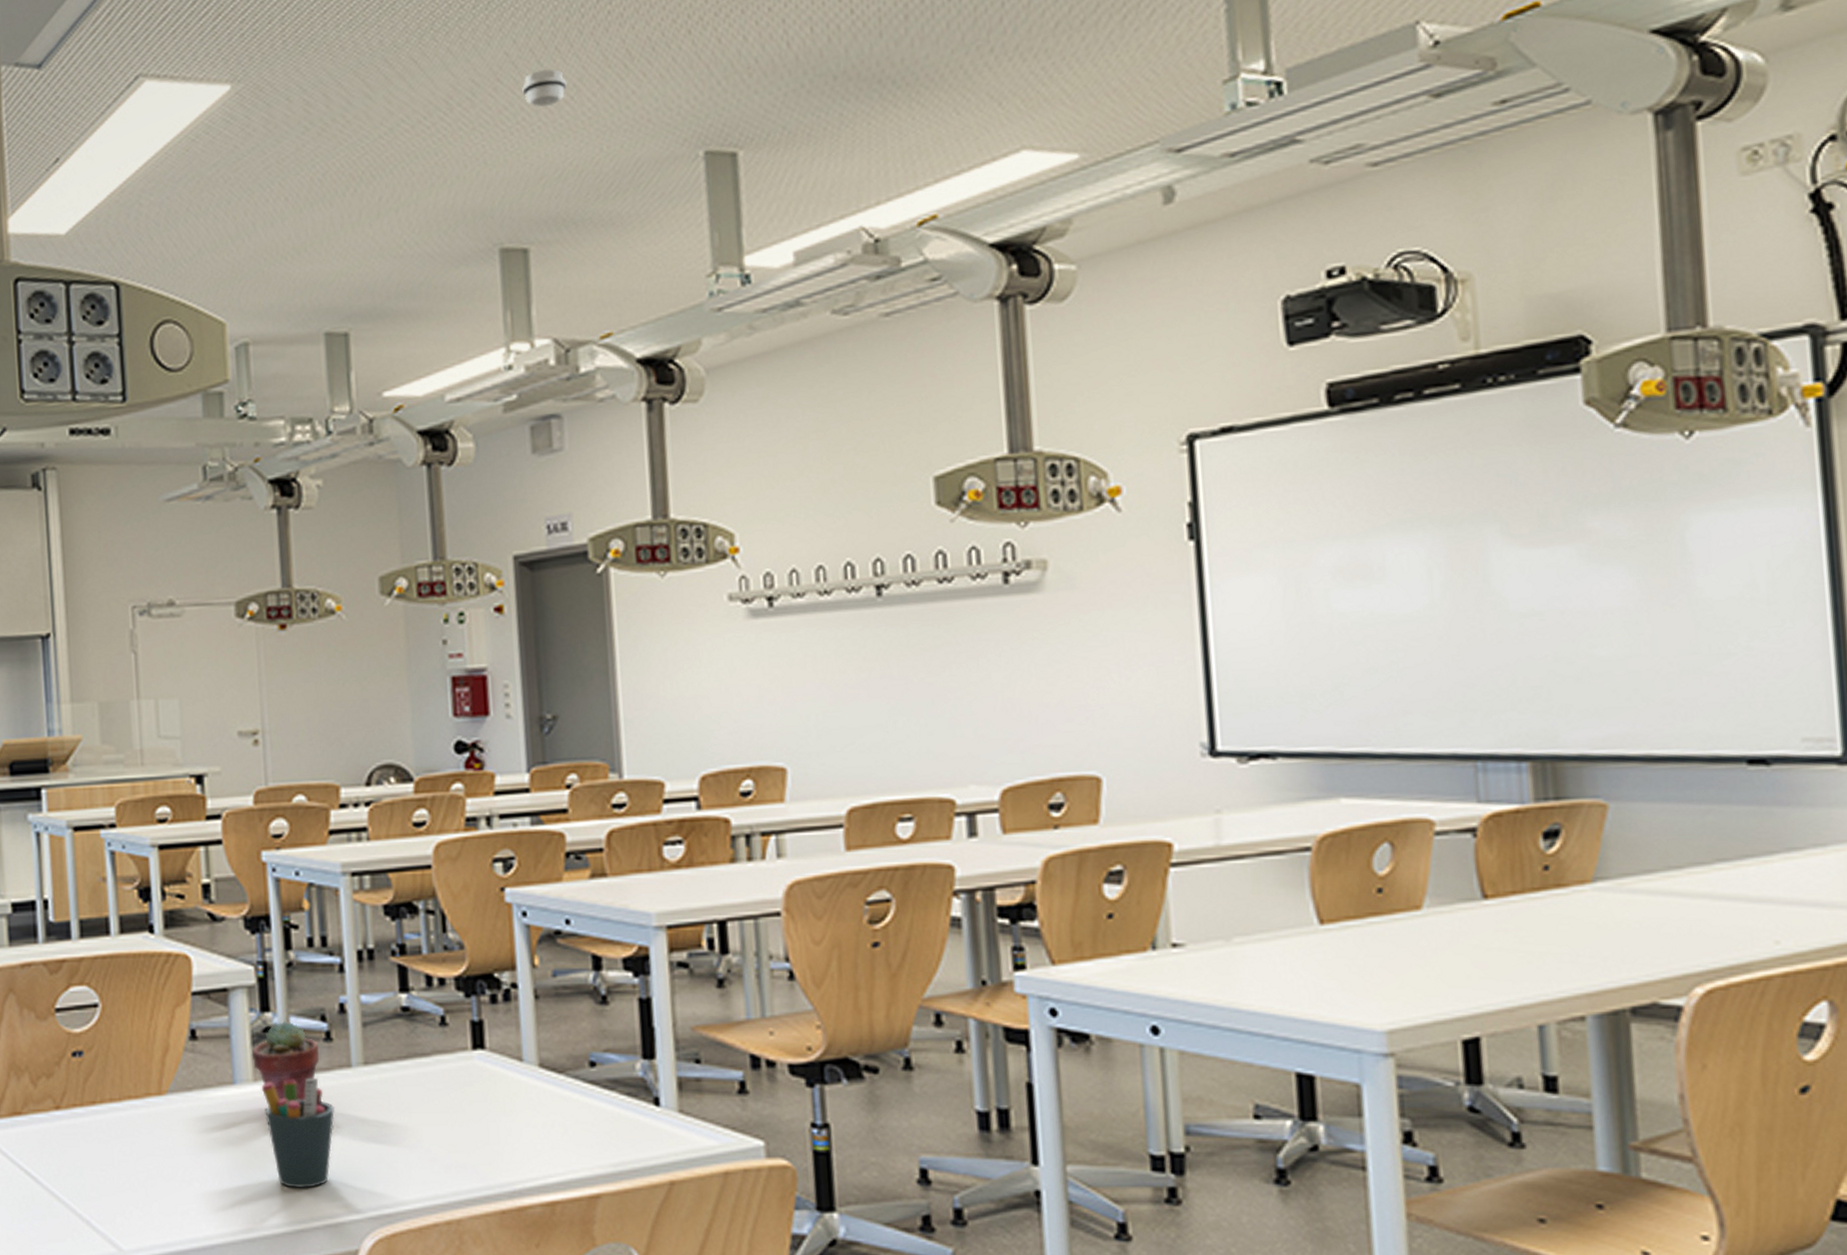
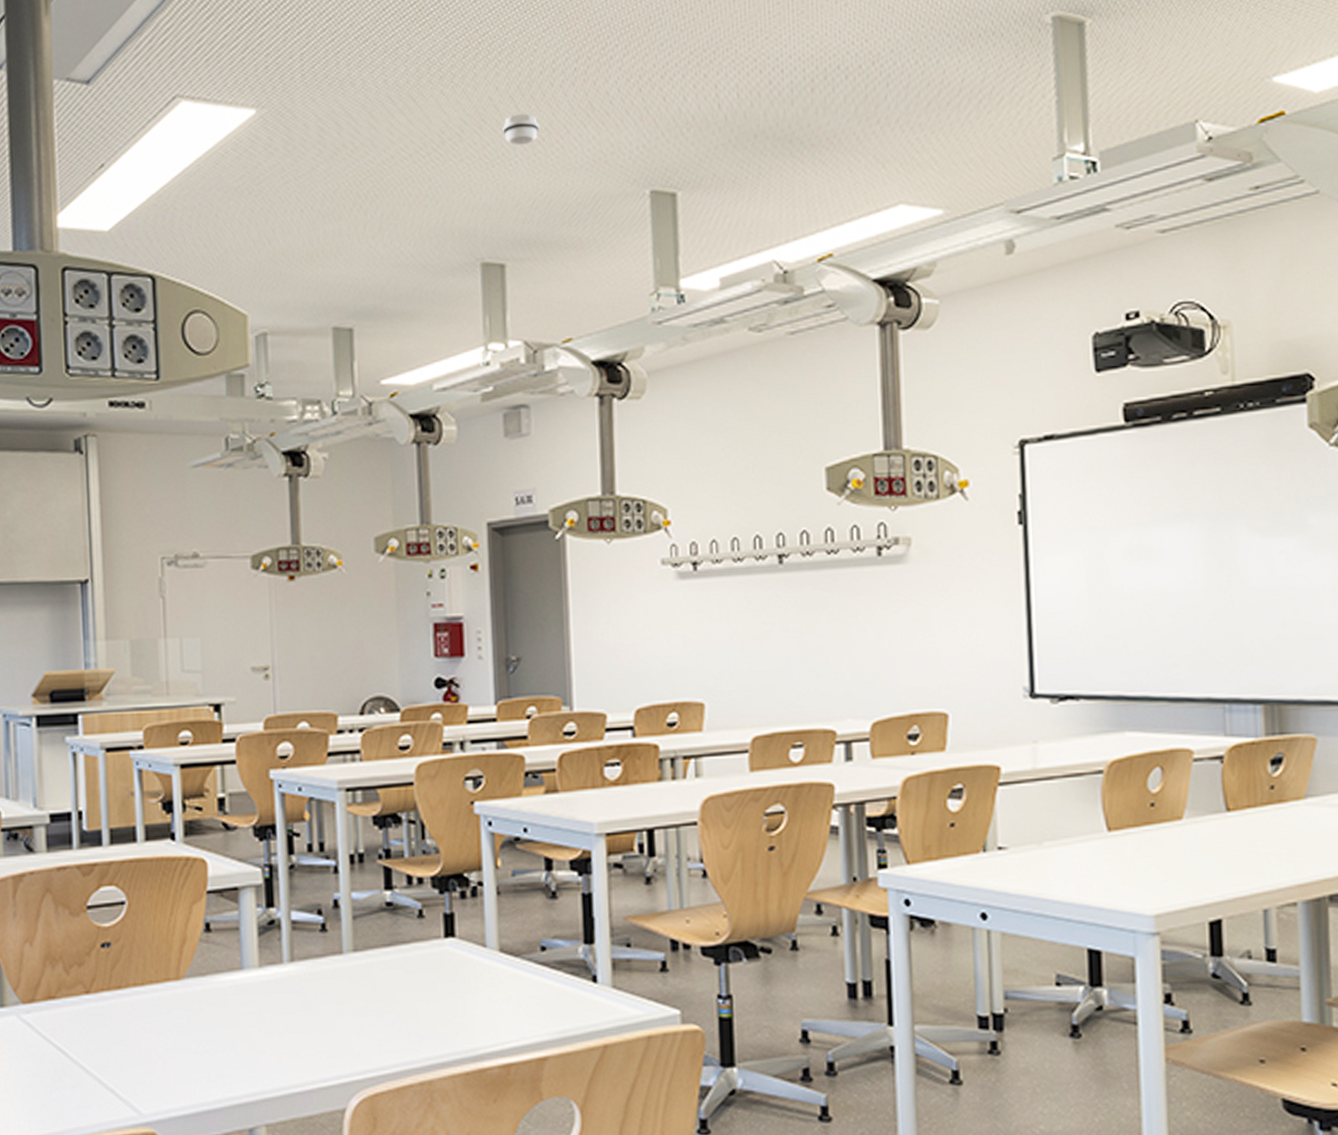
potted succulent: present [251,1021,320,1101] -> none [258,915,316,983]
pen holder: present [261,1077,335,1188] -> none [265,962,328,1057]

